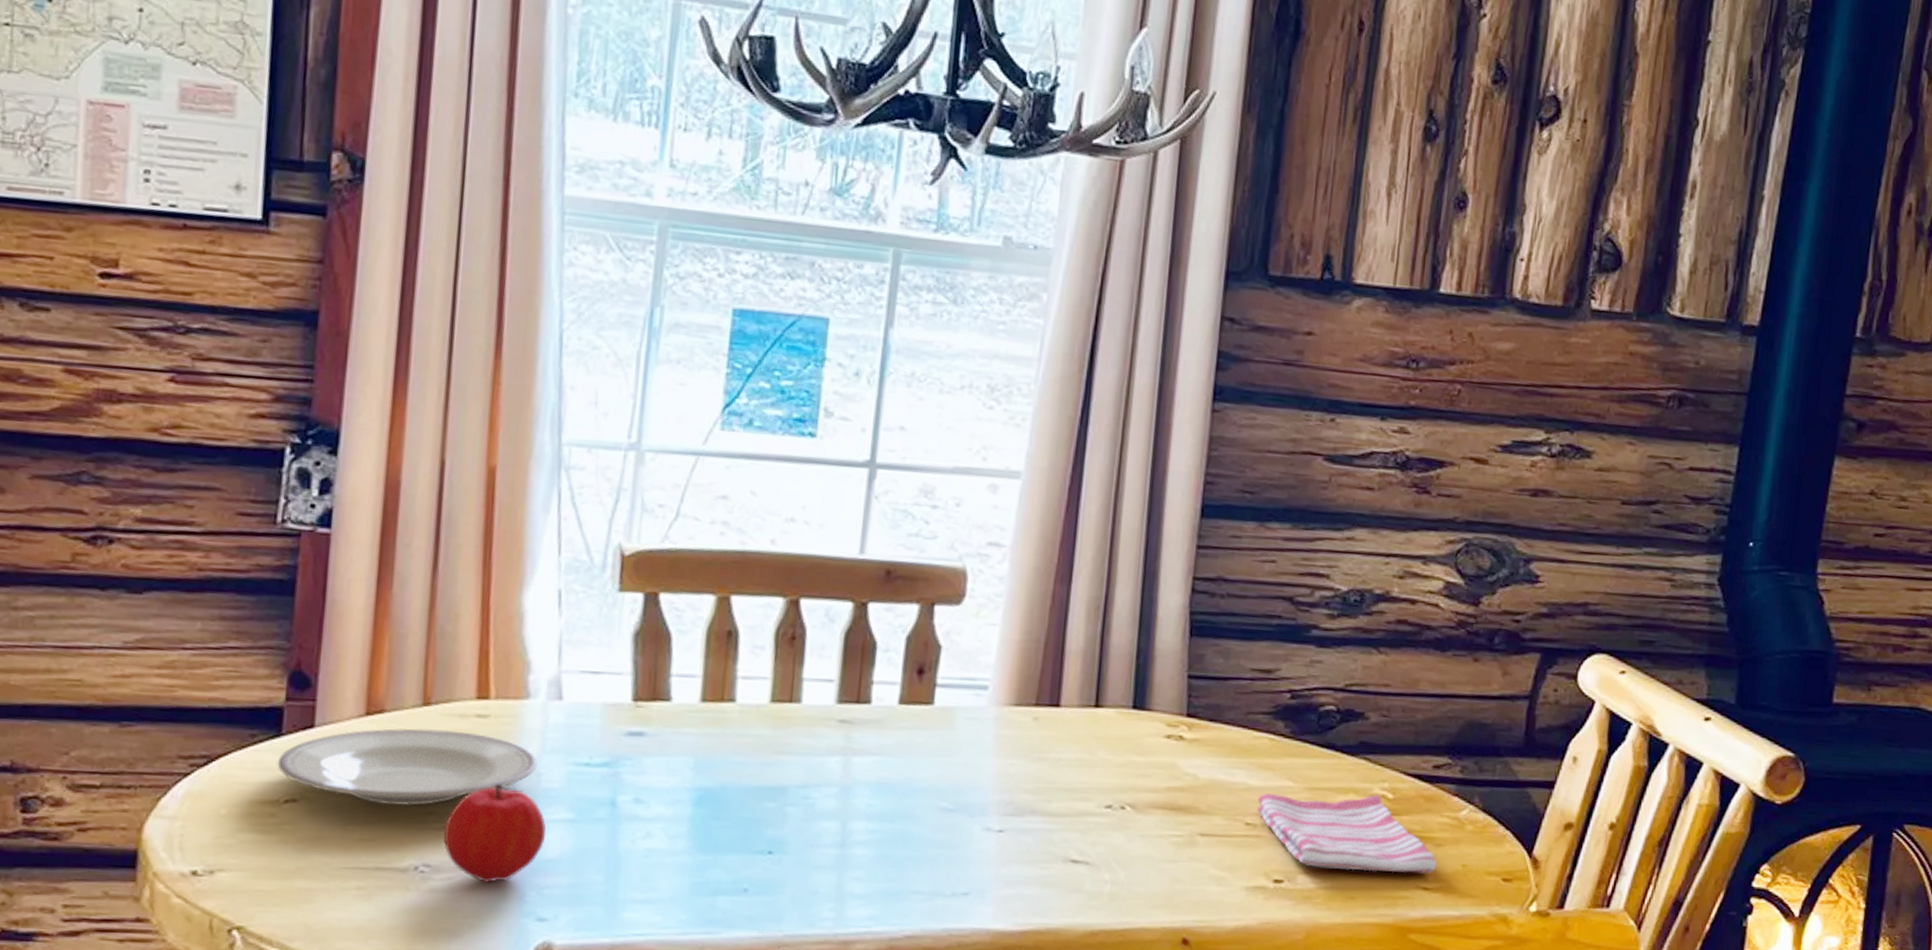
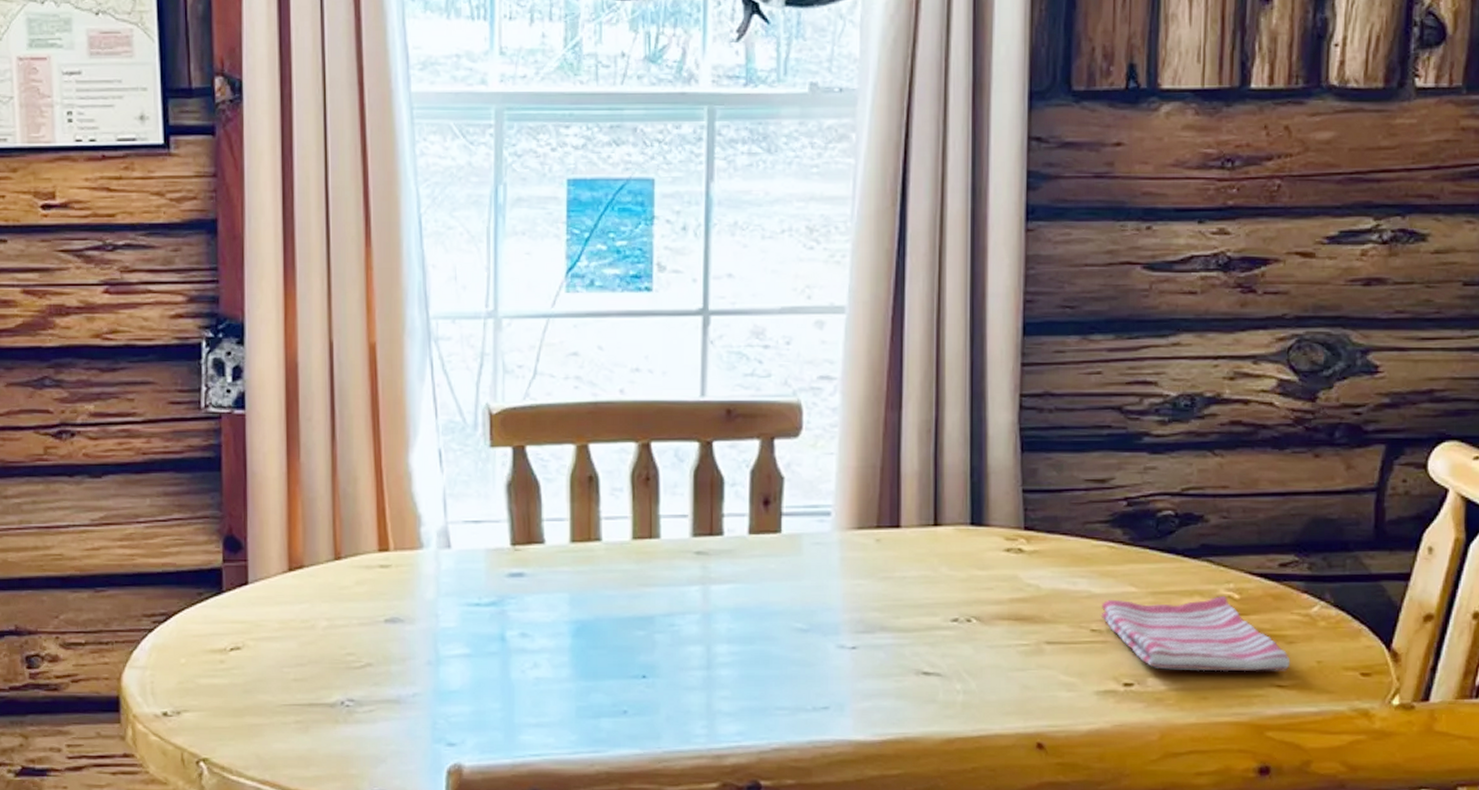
plate: present [277,728,538,807] -> none [221,580,435,649]
fruit: present [443,784,547,883] -> none [362,626,448,713]

